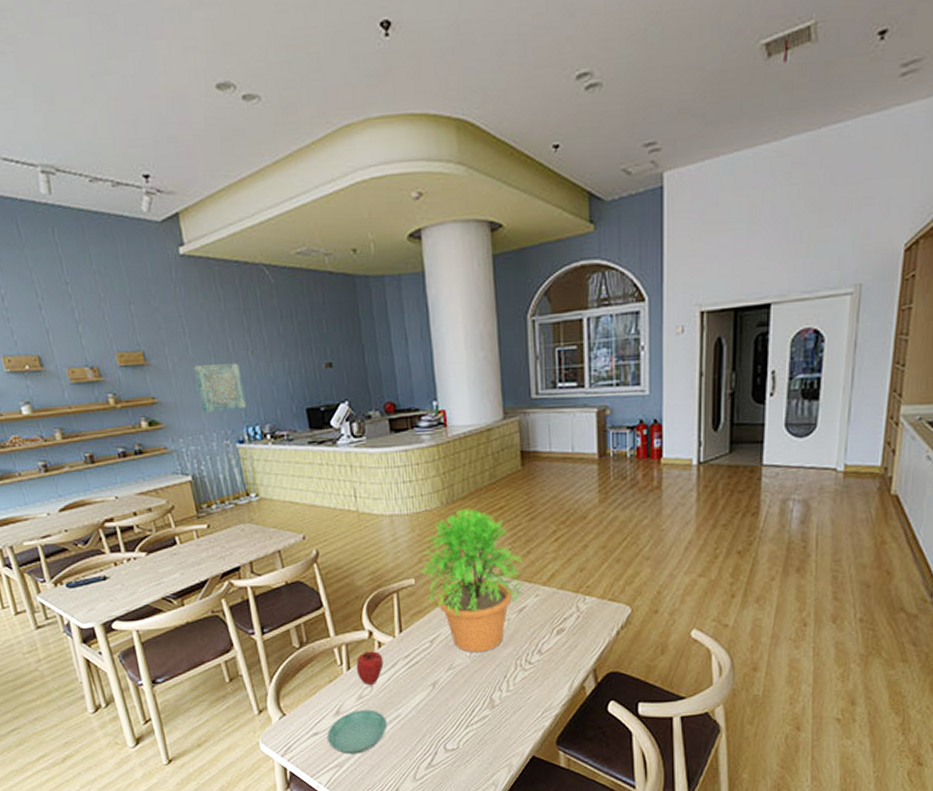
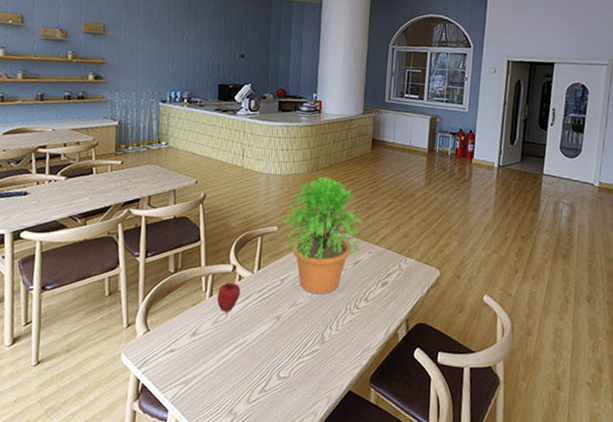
wall art: present [193,363,247,414] -> none [139,41,175,77]
saucer: present [327,709,387,754] -> none [181,333,234,373]

